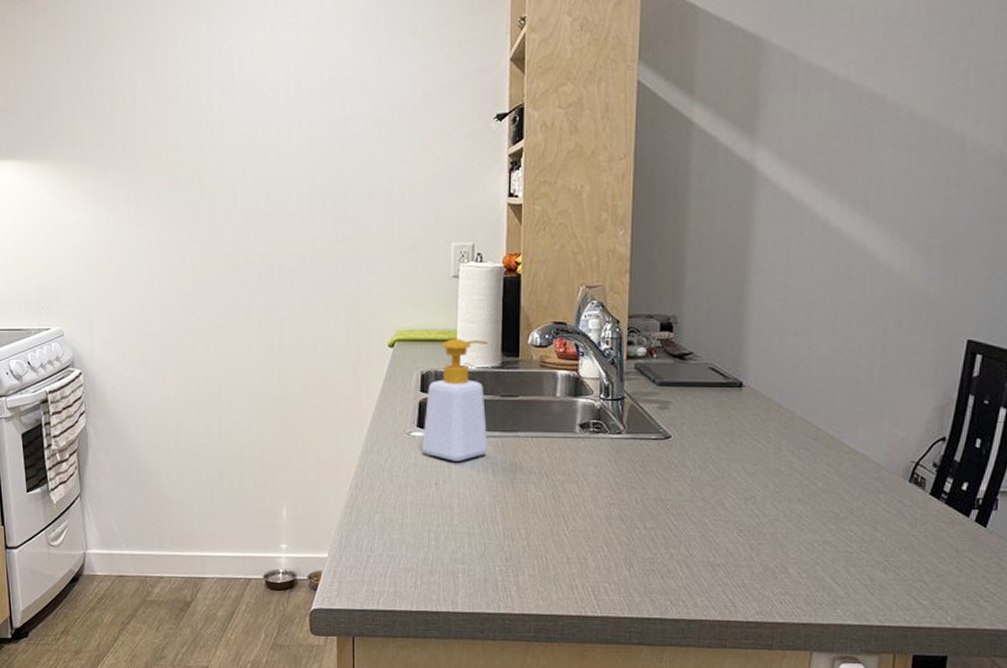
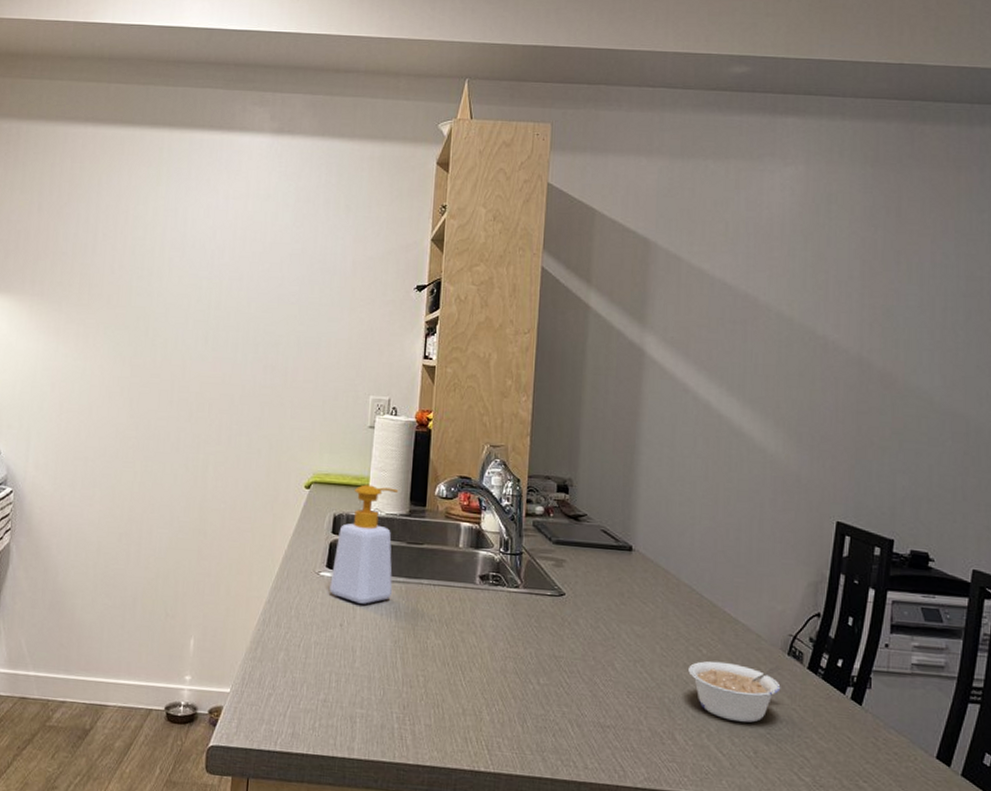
legume: none [803,493,903,552] -> present [688,660,783,723]

